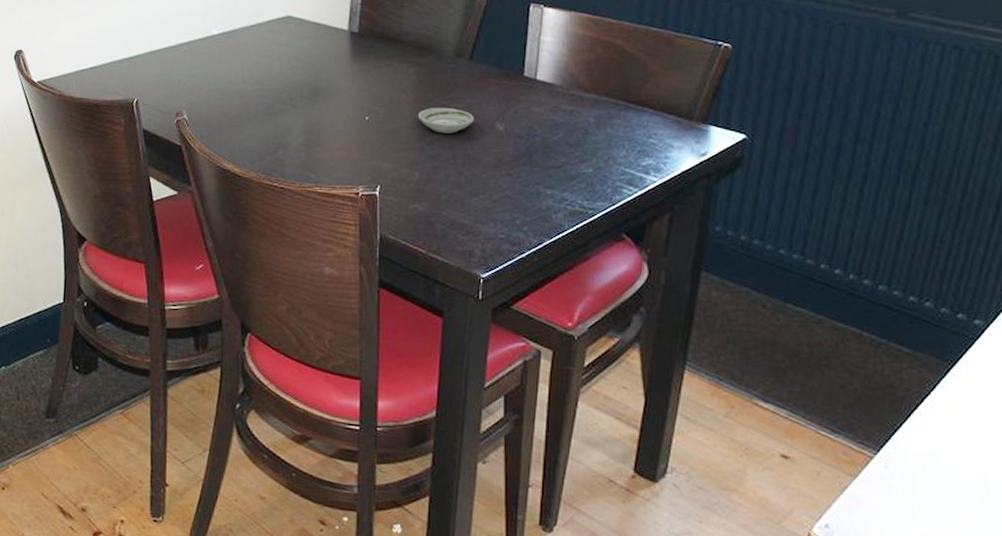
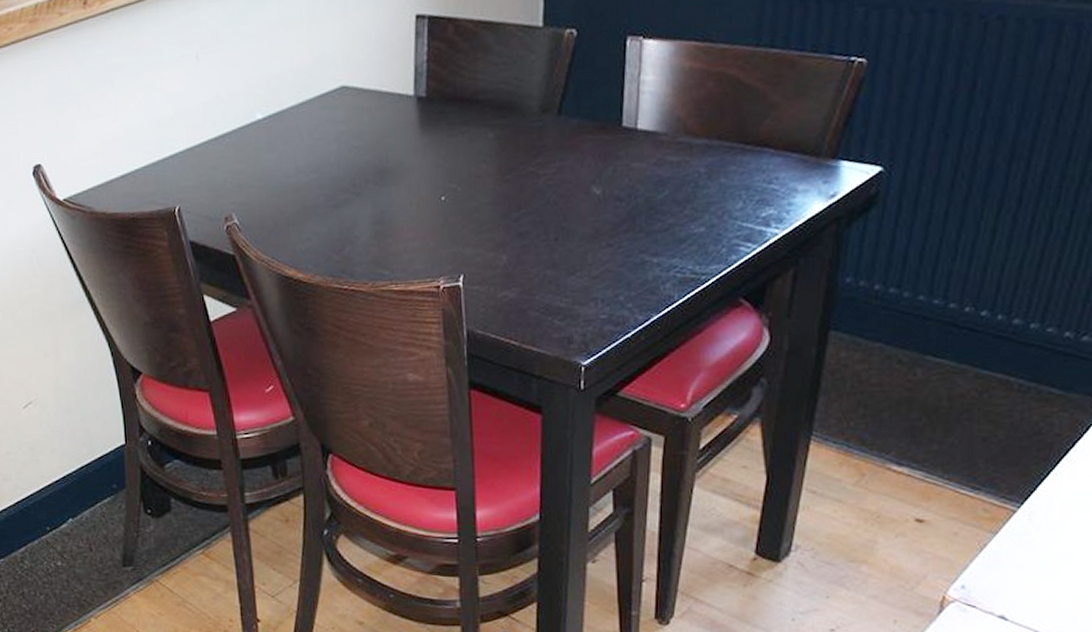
saucer: present [417,108,474,134] -> none [501,175,566,206]

